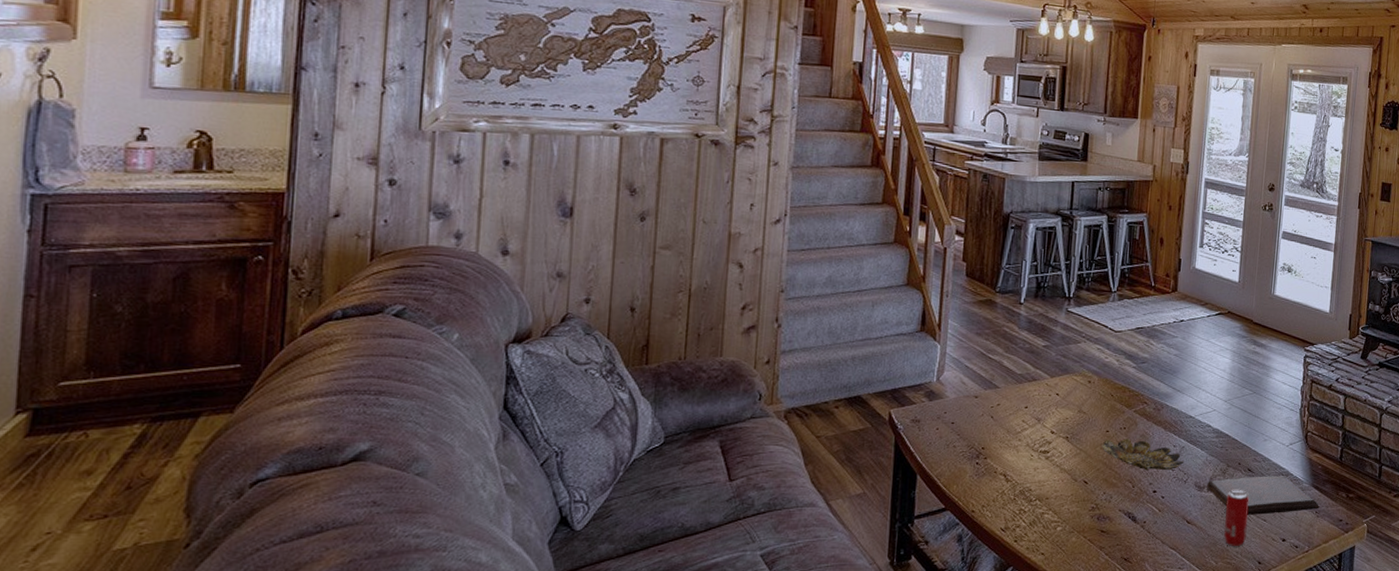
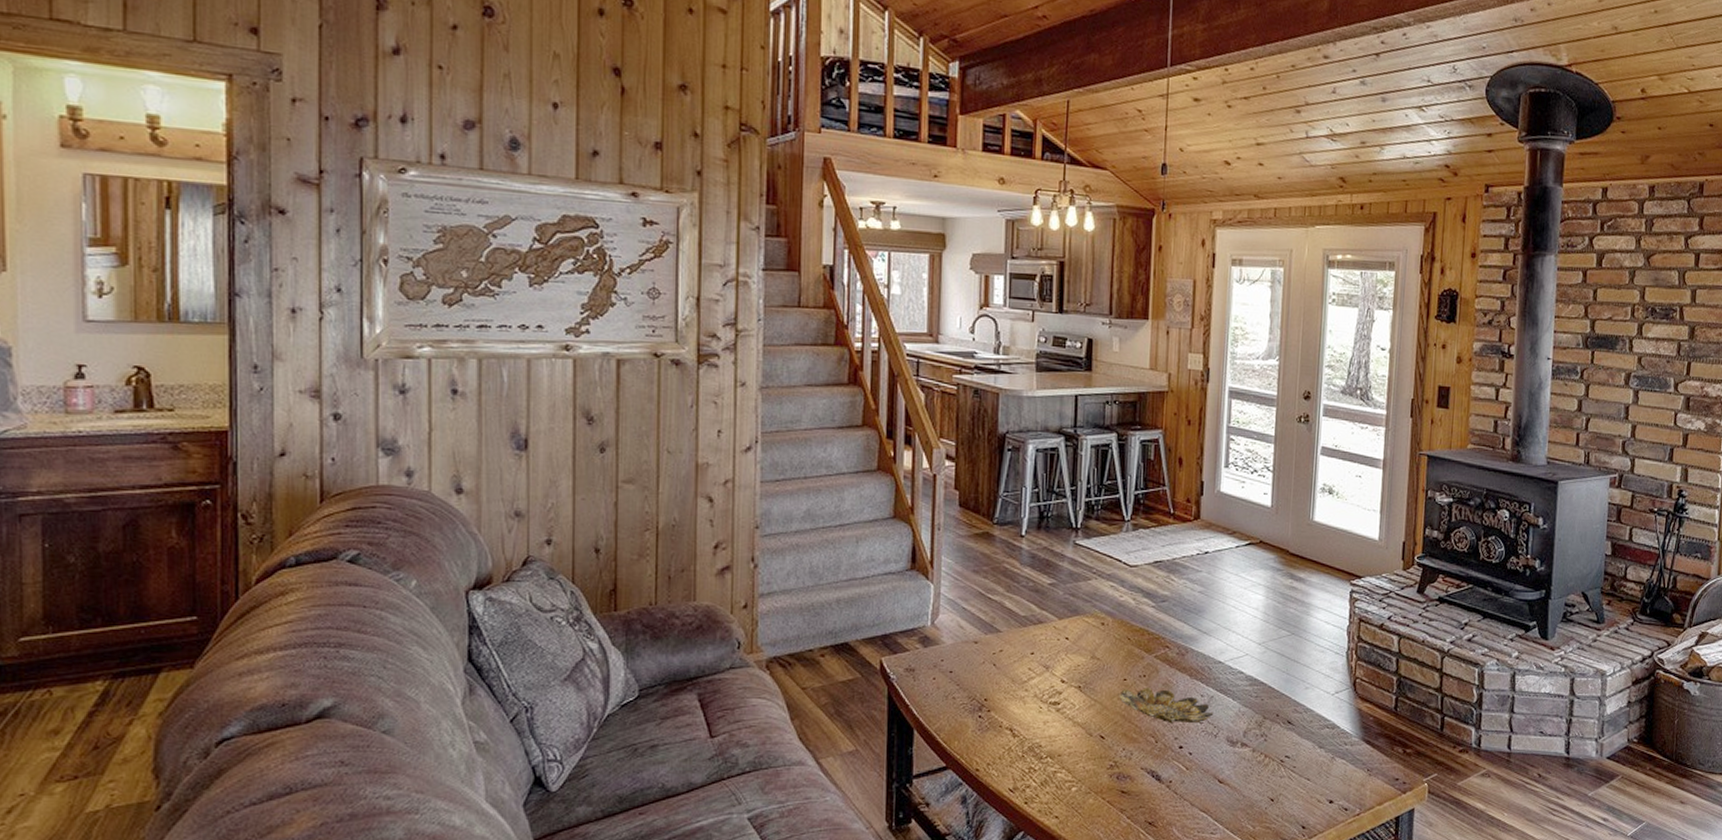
book: present [1207,476,1319,515] -> none [1241,729,1372,773]
beverage can: present [1224,490,1250,547] -> none [1262,745,1290,810]

